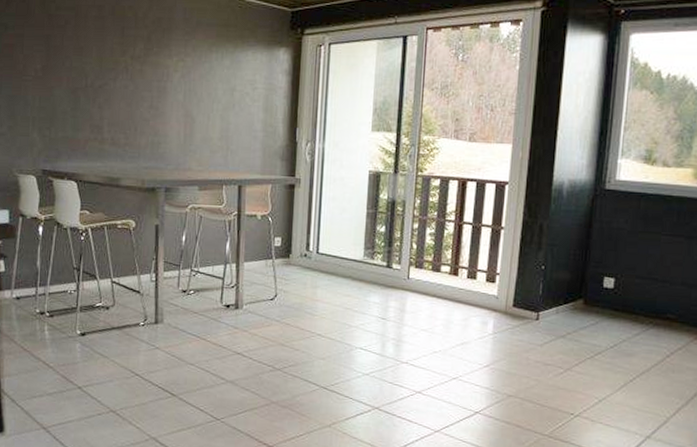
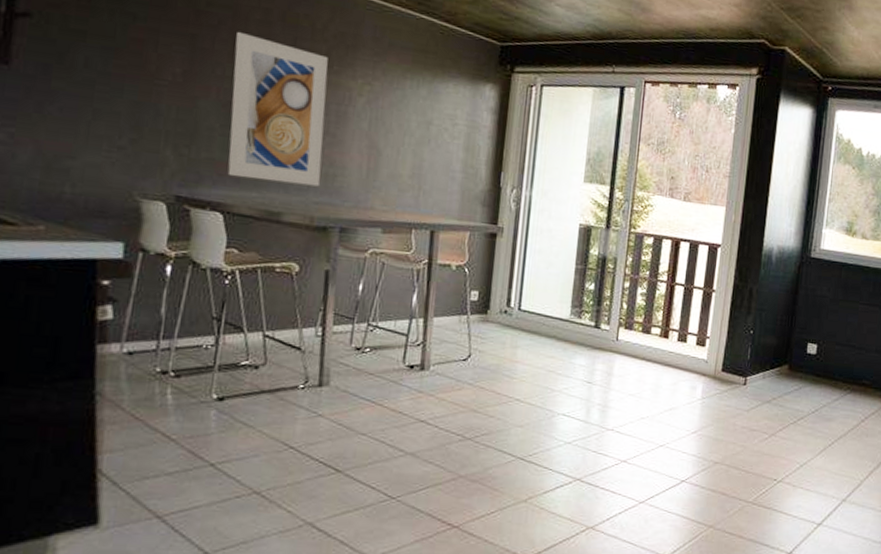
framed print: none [78,28,150,154] -> present [227,31,328,187]

